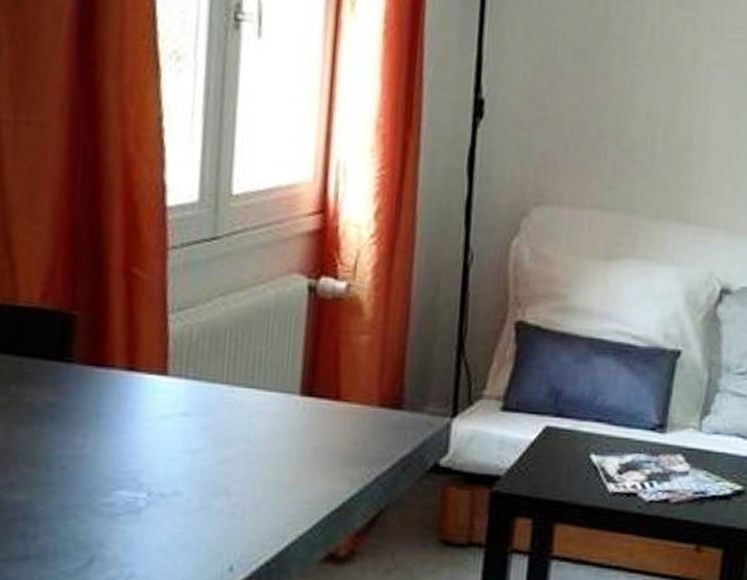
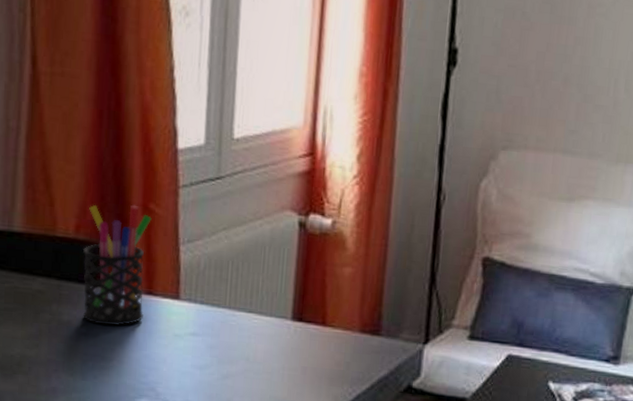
pen holder: none [49,269,135,408] -> present [83,205,152,326]

